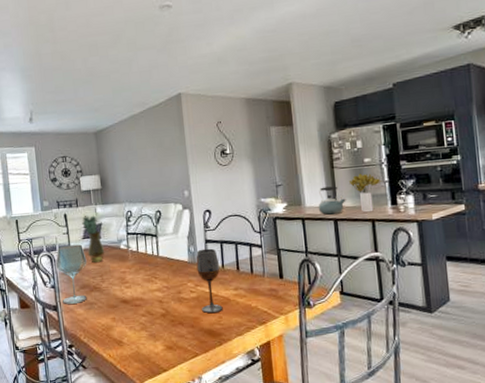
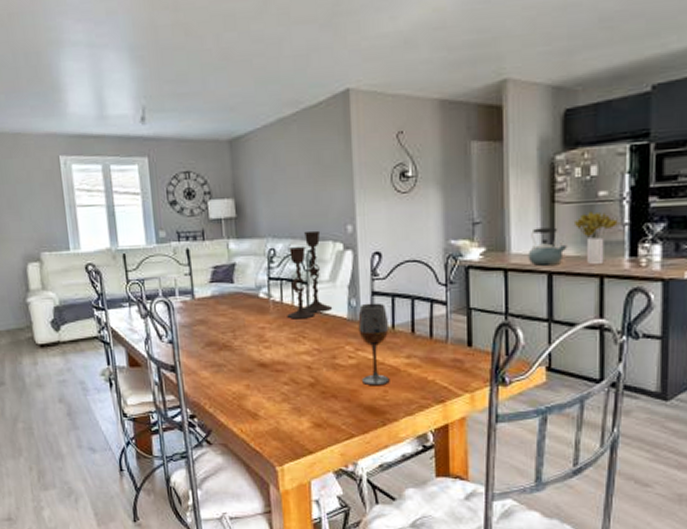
wine glass: present [55,244,87,304] -> none [174,289,215,365]
vase: present [82,215,105,263] -> none [209,251,239,314]
candlestick: none [142,195,177,264] -> present [287,230,333,319]

